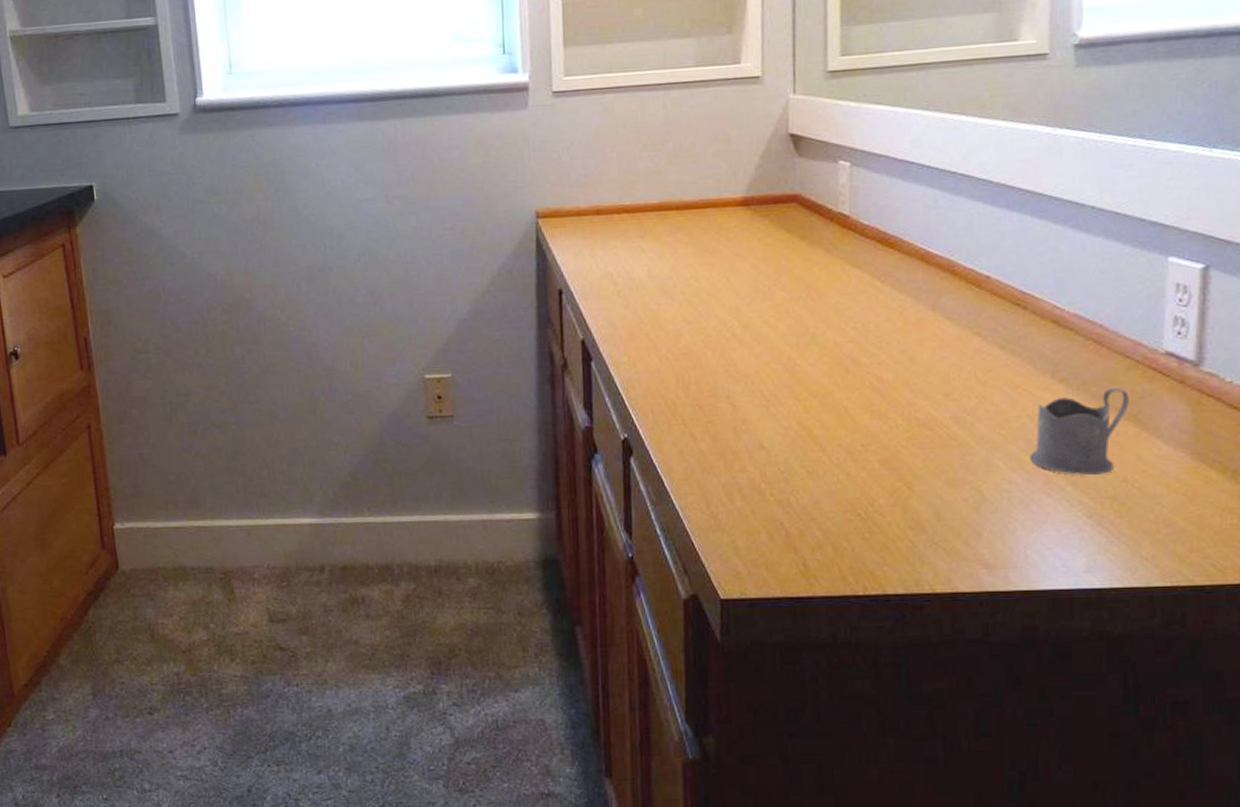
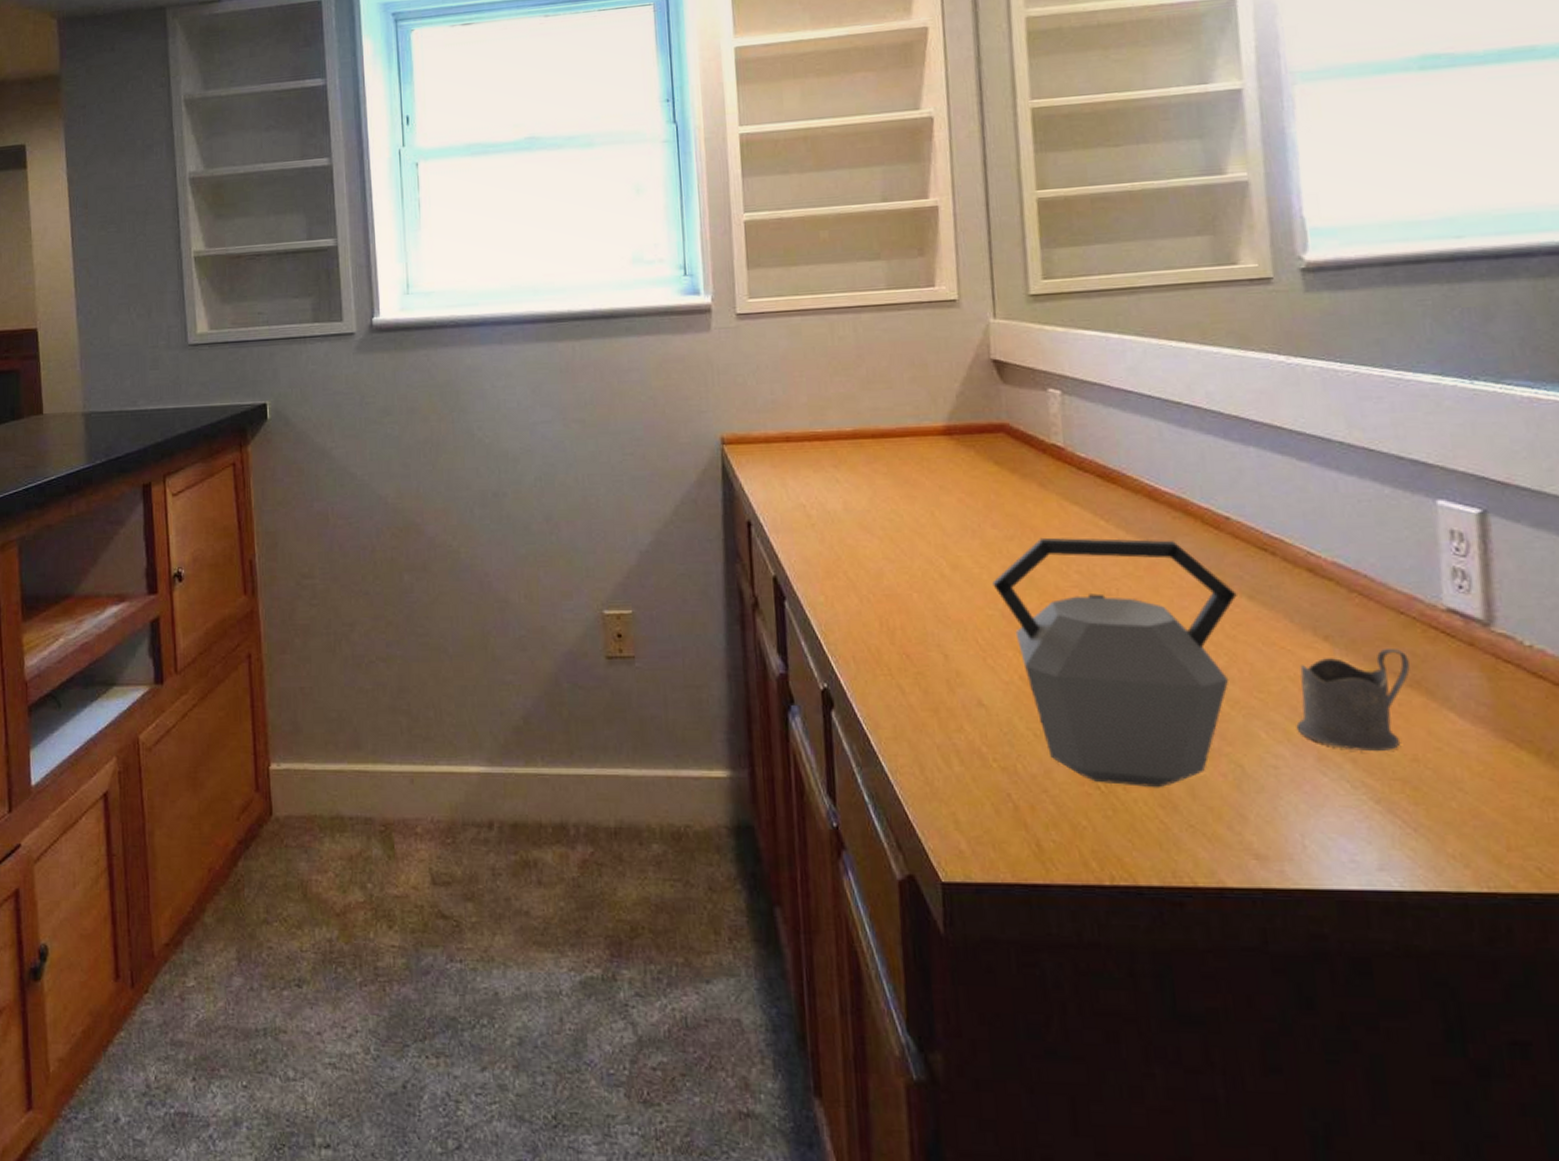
kettle: none [778,297,990,513] -> present [992,537,1237,788]

